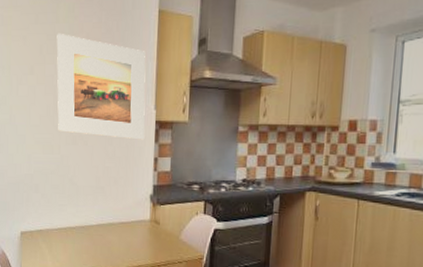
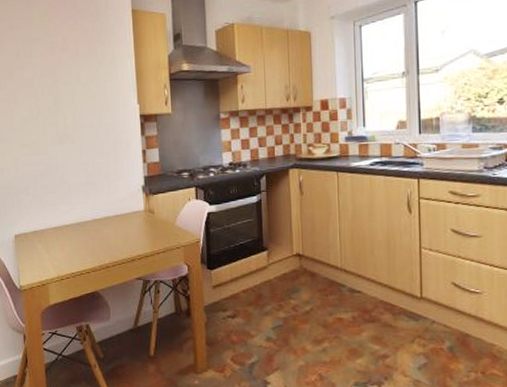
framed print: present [56,33,146,140] -> none [32,37,131,134]

